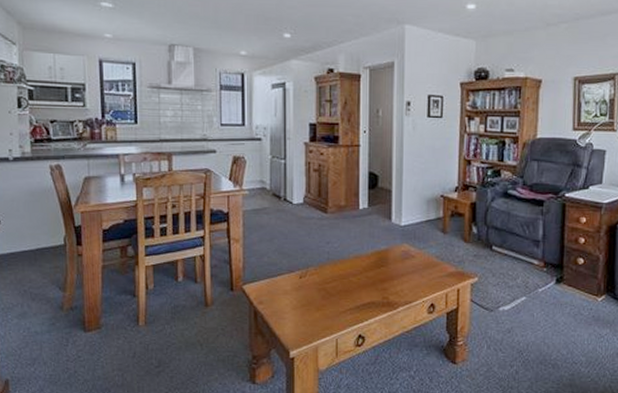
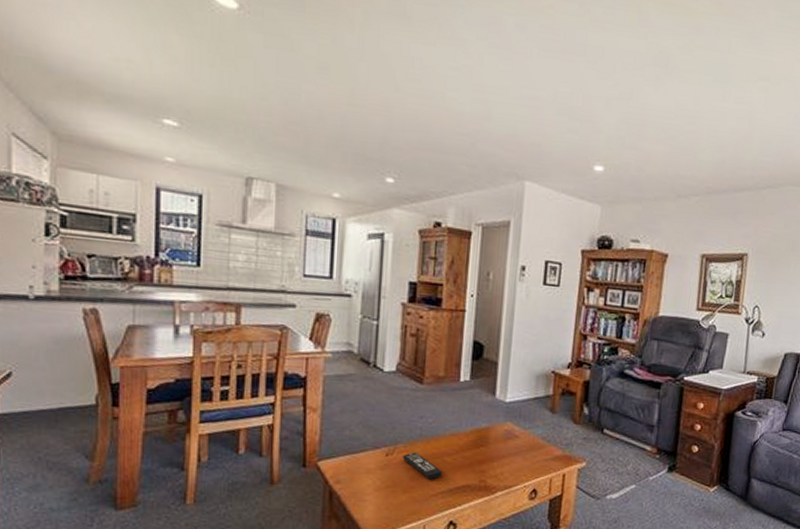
remote control: none [314,274,350,298] -> present [402,452,443,480]

